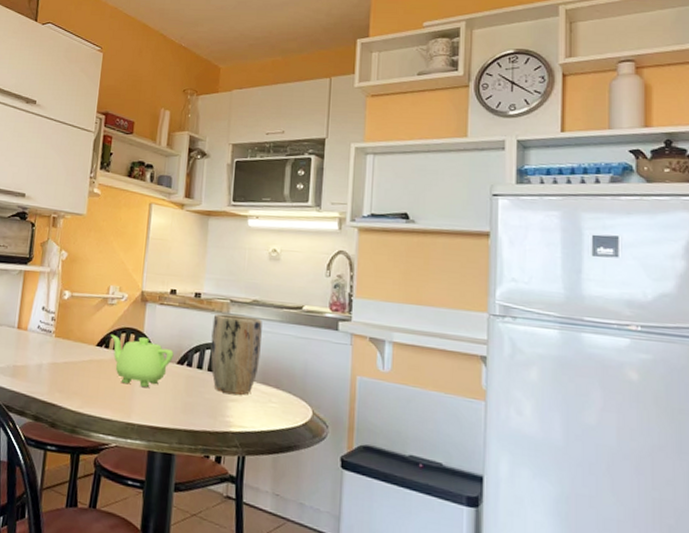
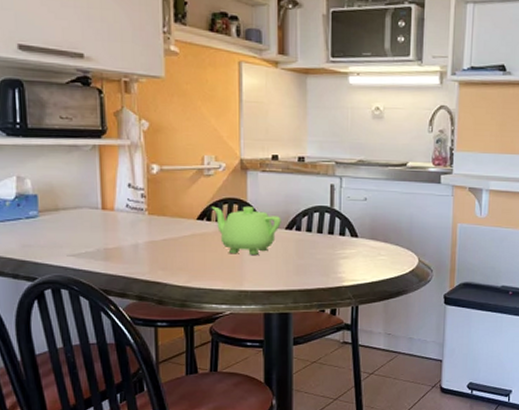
plant pot: present [210,313,263,395] -> none [319,176,369,252]

